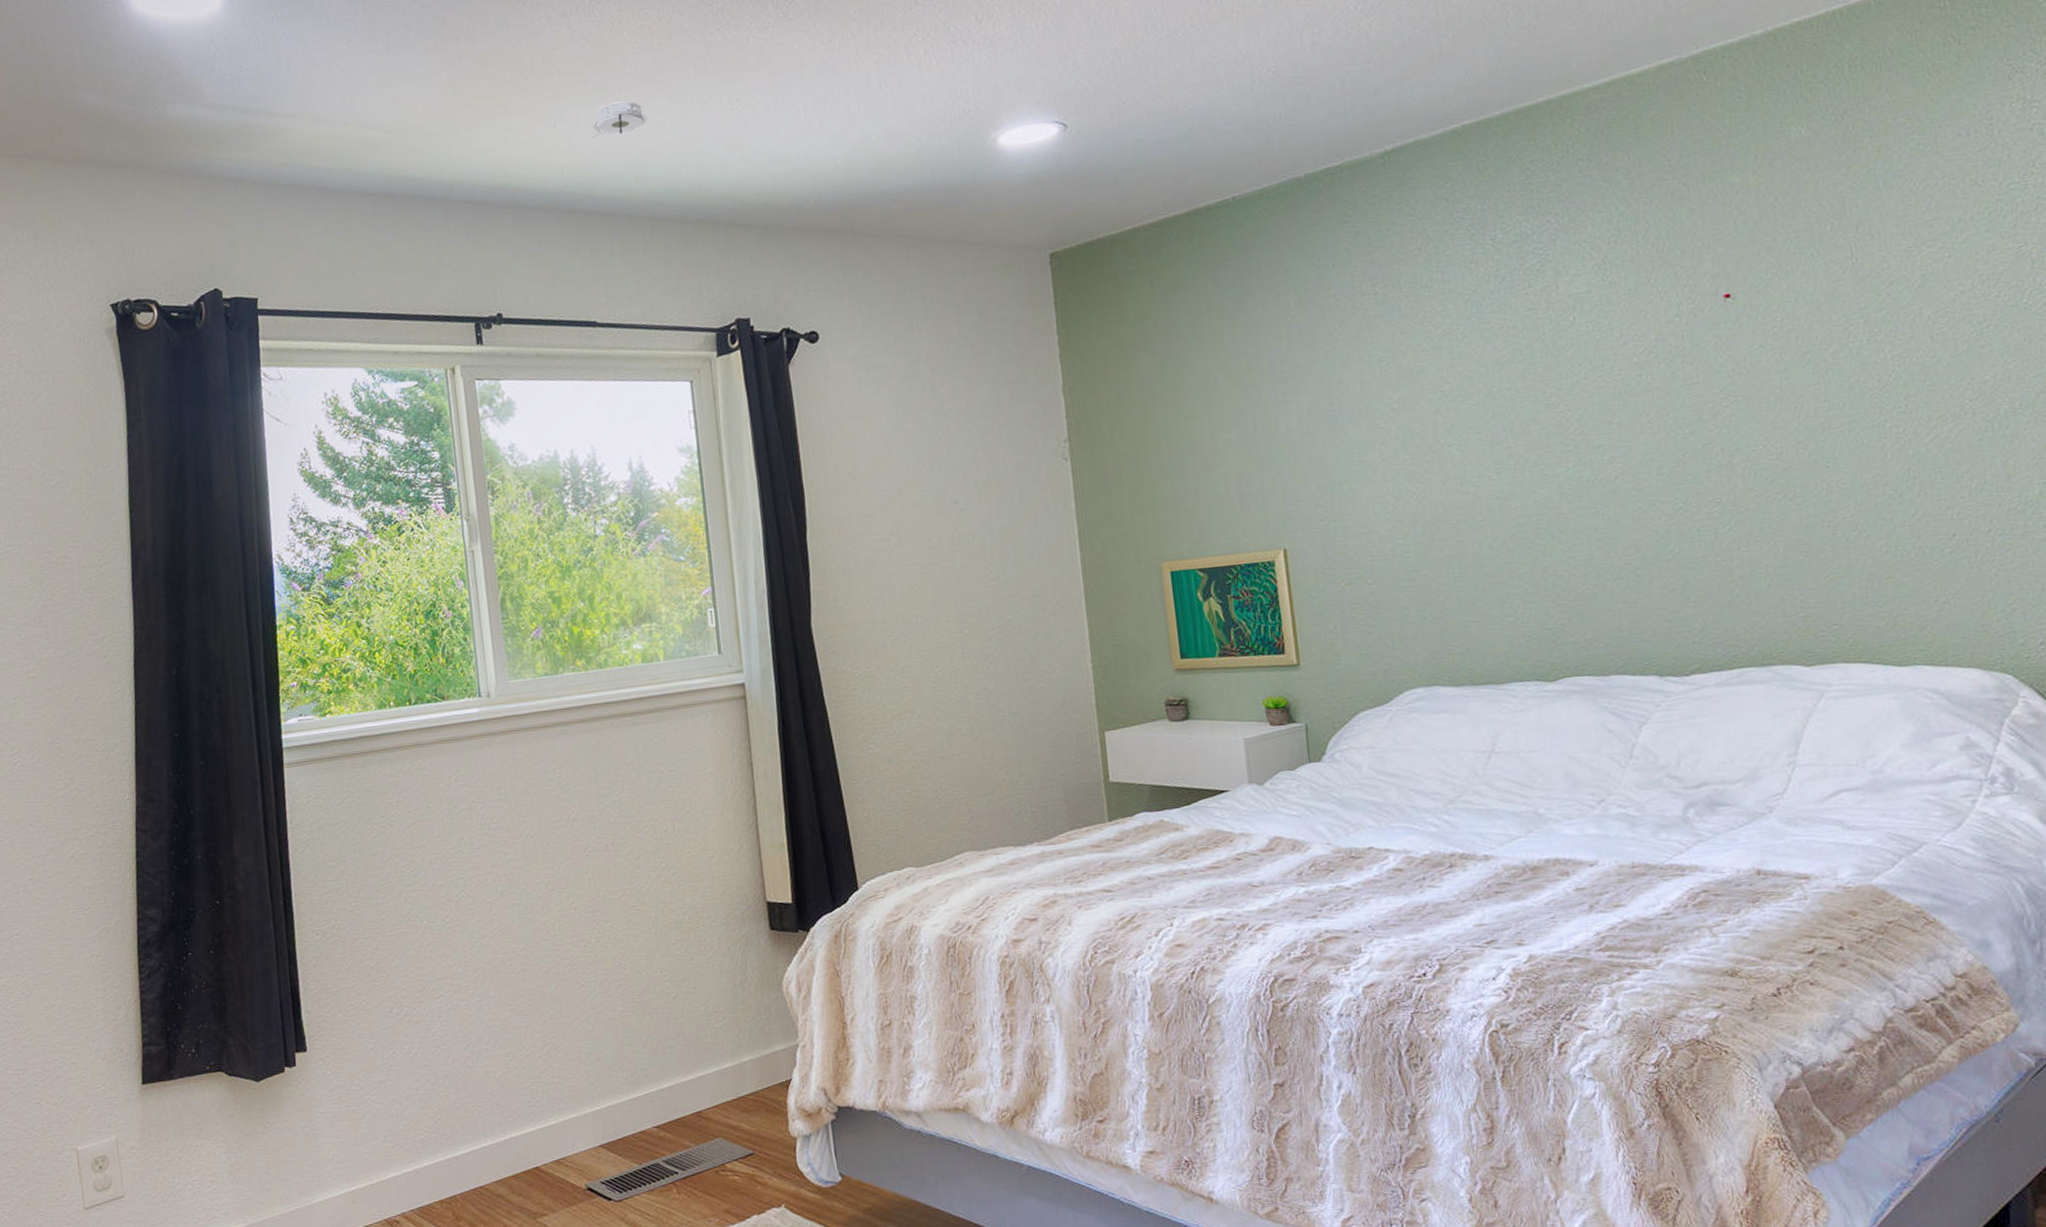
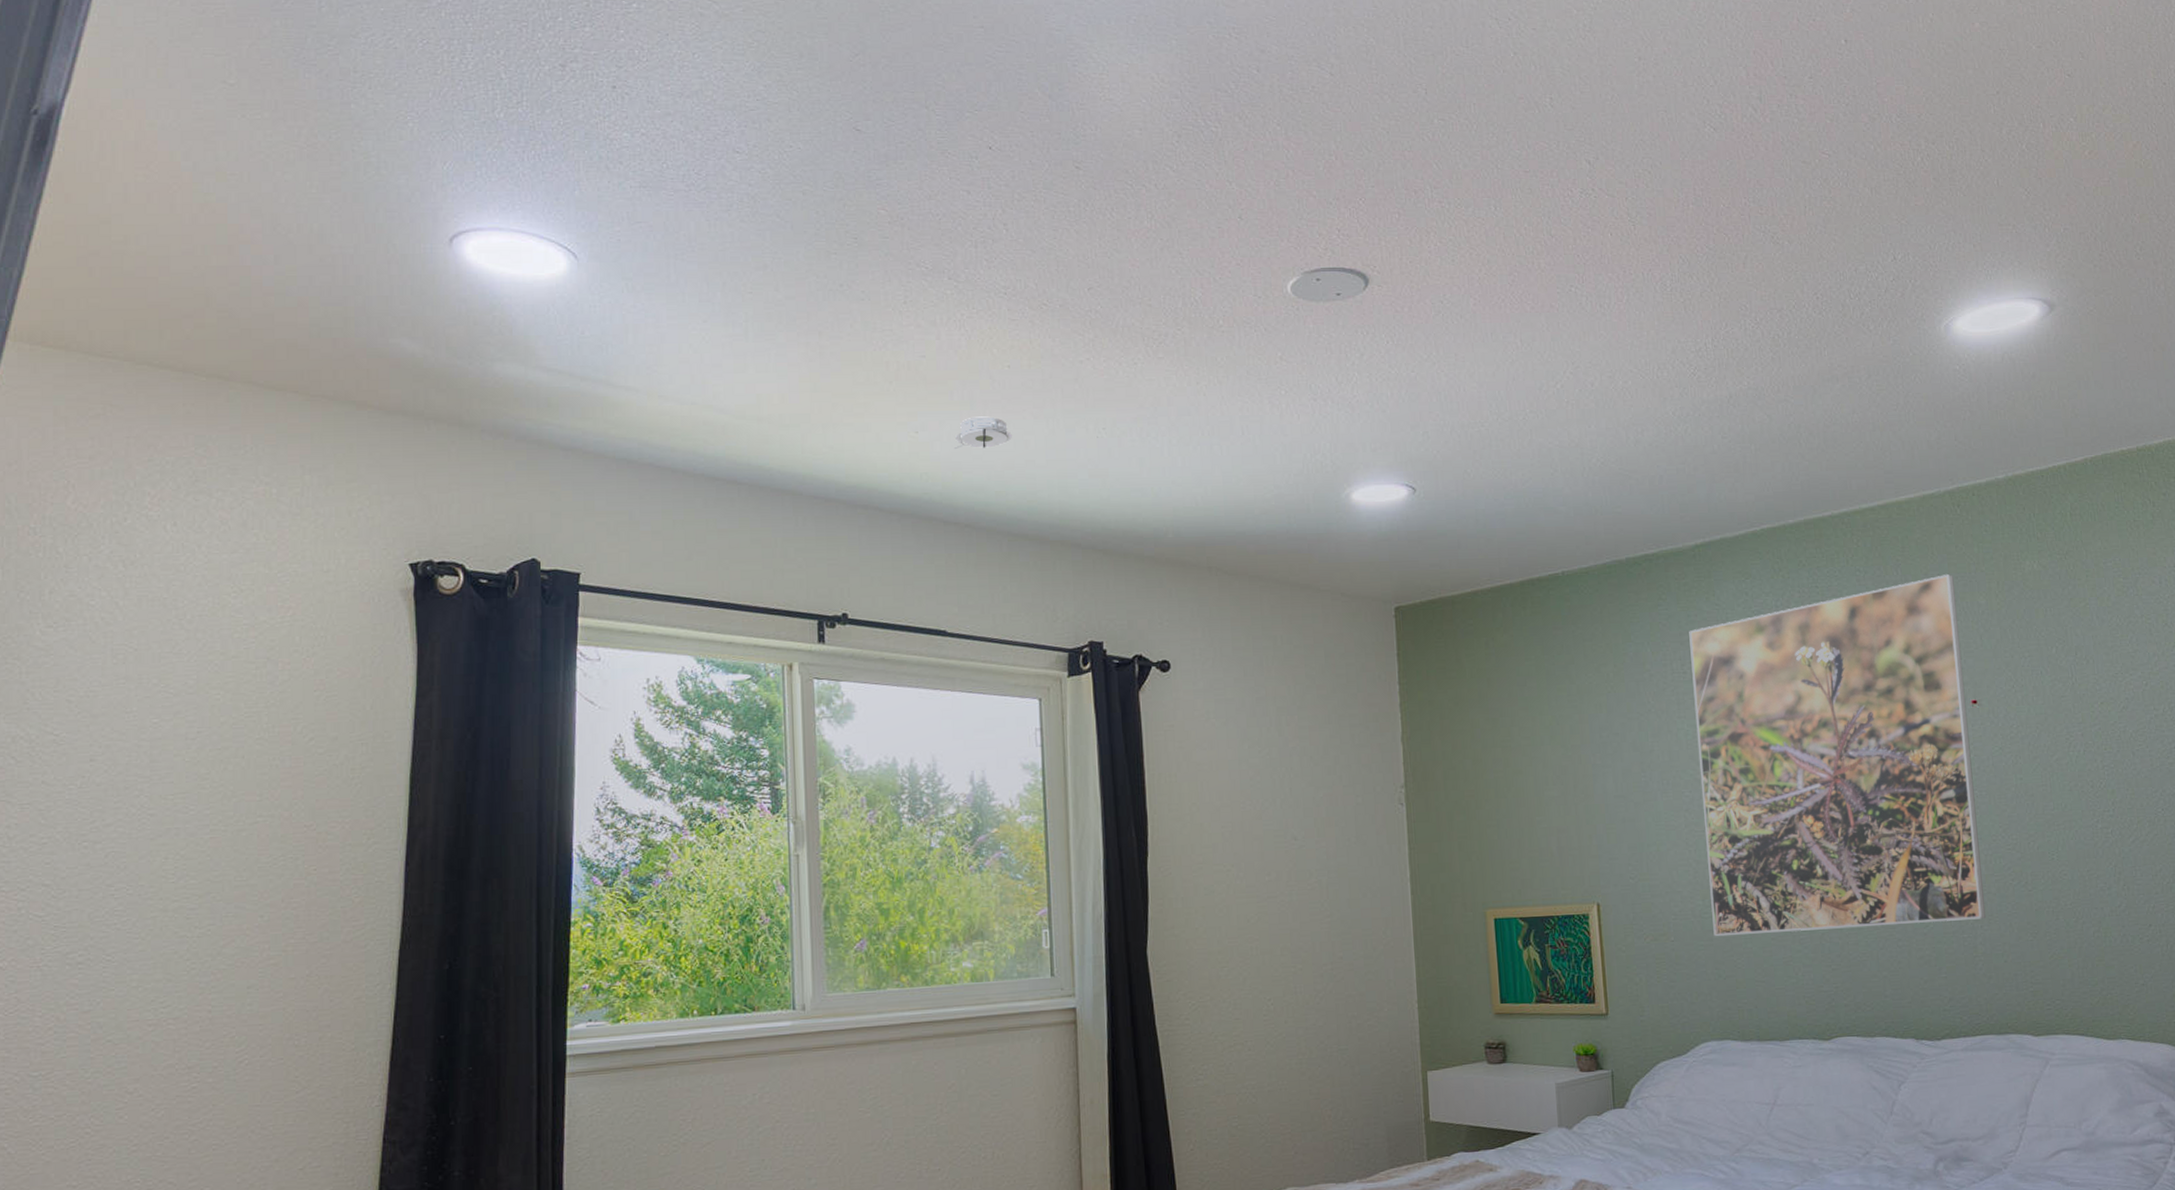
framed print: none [1380,153,1745,577] -> present [1689,574,1987,937]

